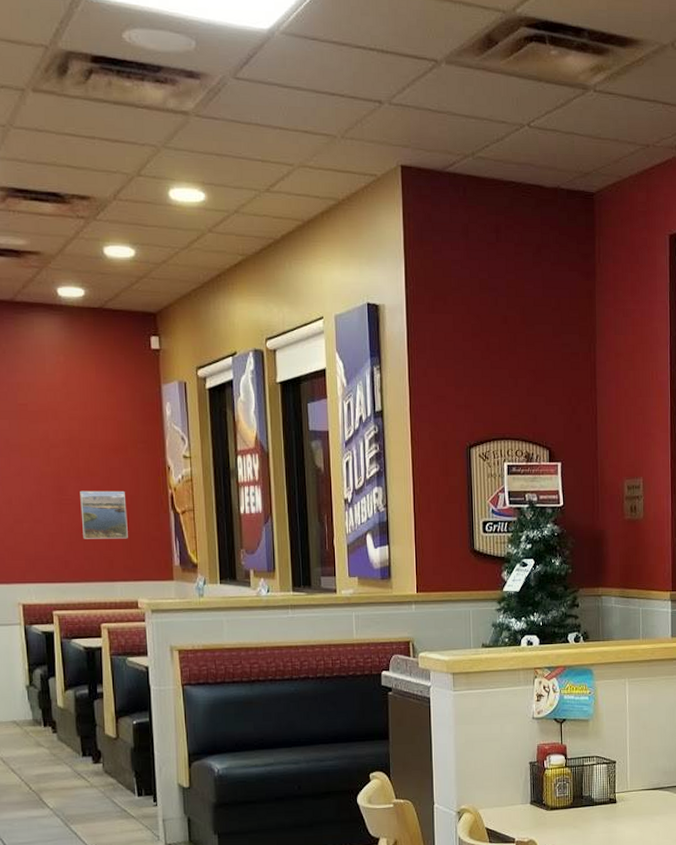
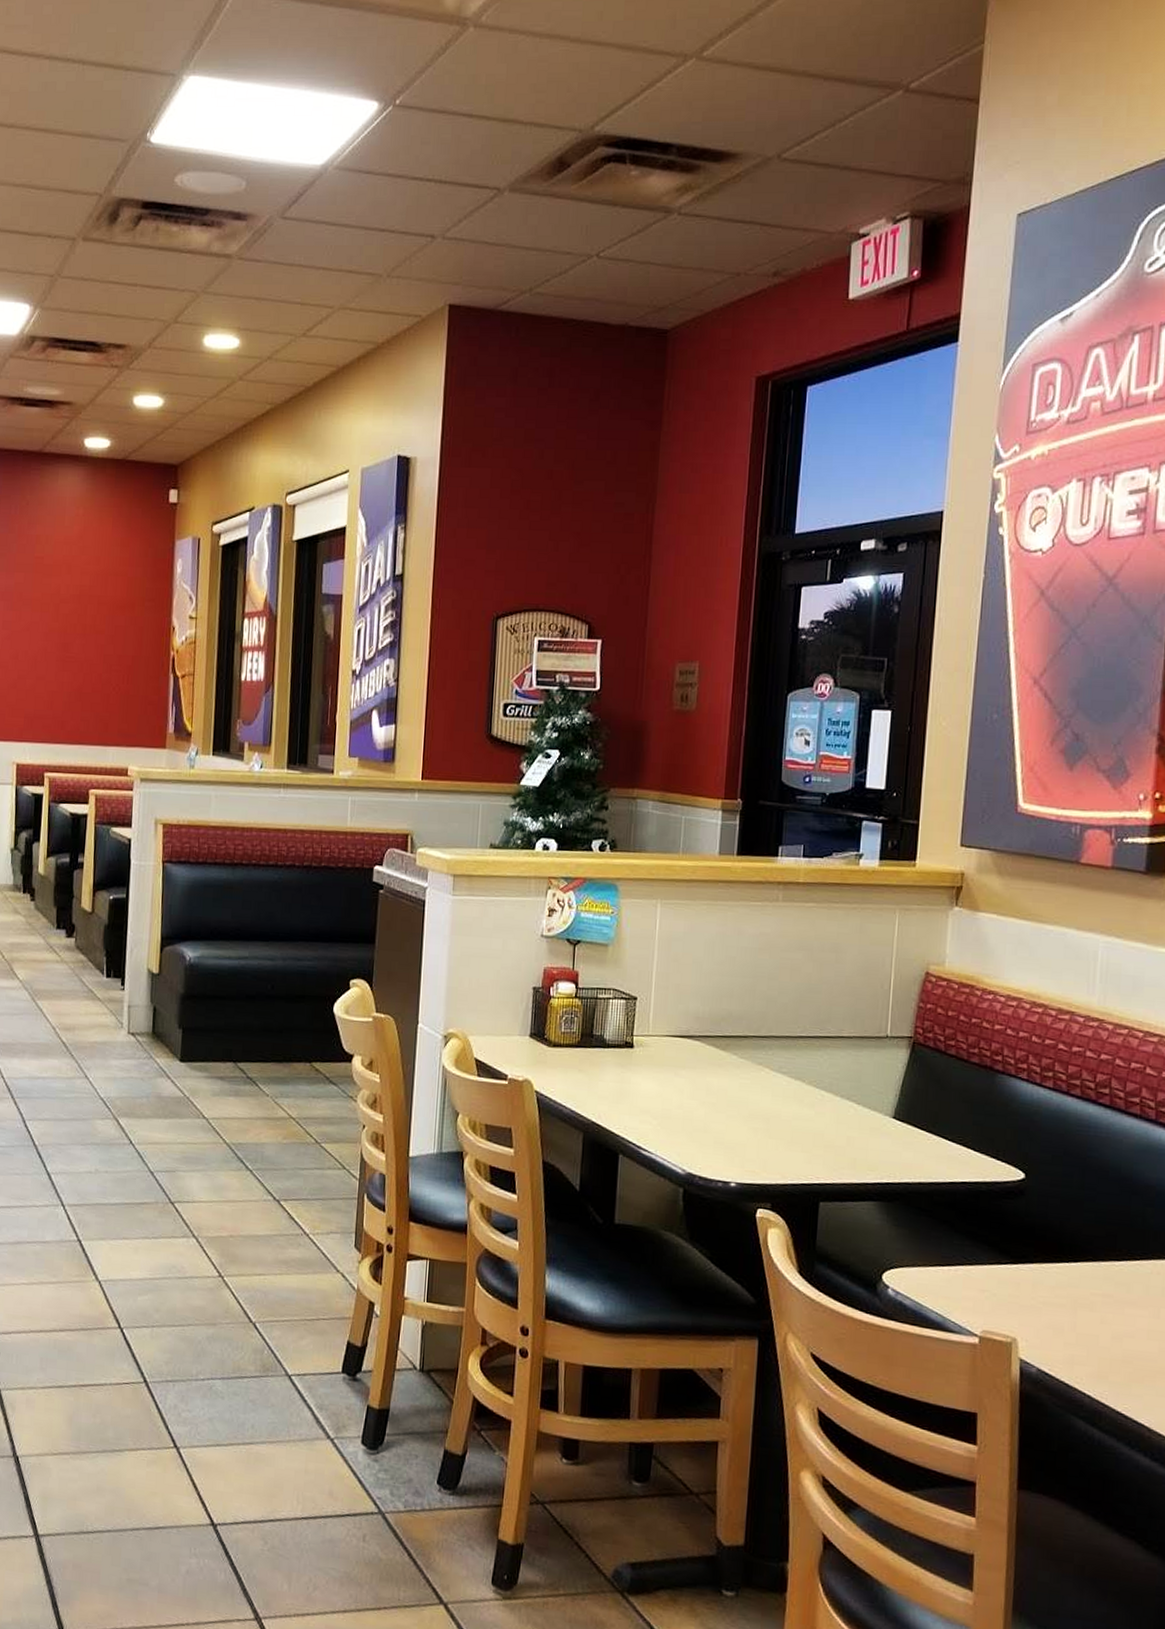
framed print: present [80,490,128,539] -> none [82,648,127,702]

